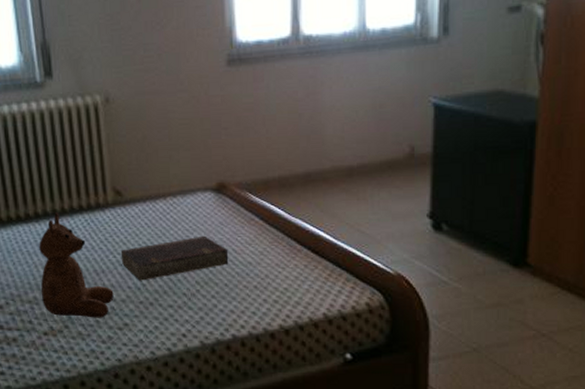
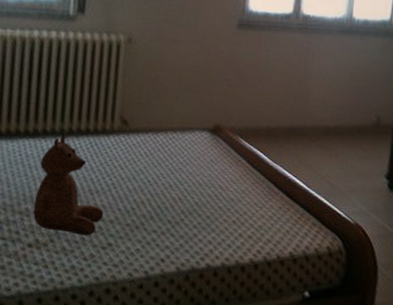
hardback book: present [120,235,229,281] -> none [116,170,215,205]

